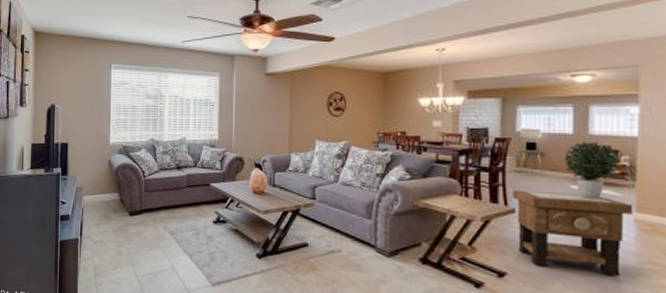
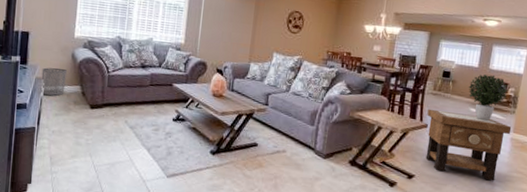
waste bin: none [81,176,105,205] -> present [41,67,68,96]

